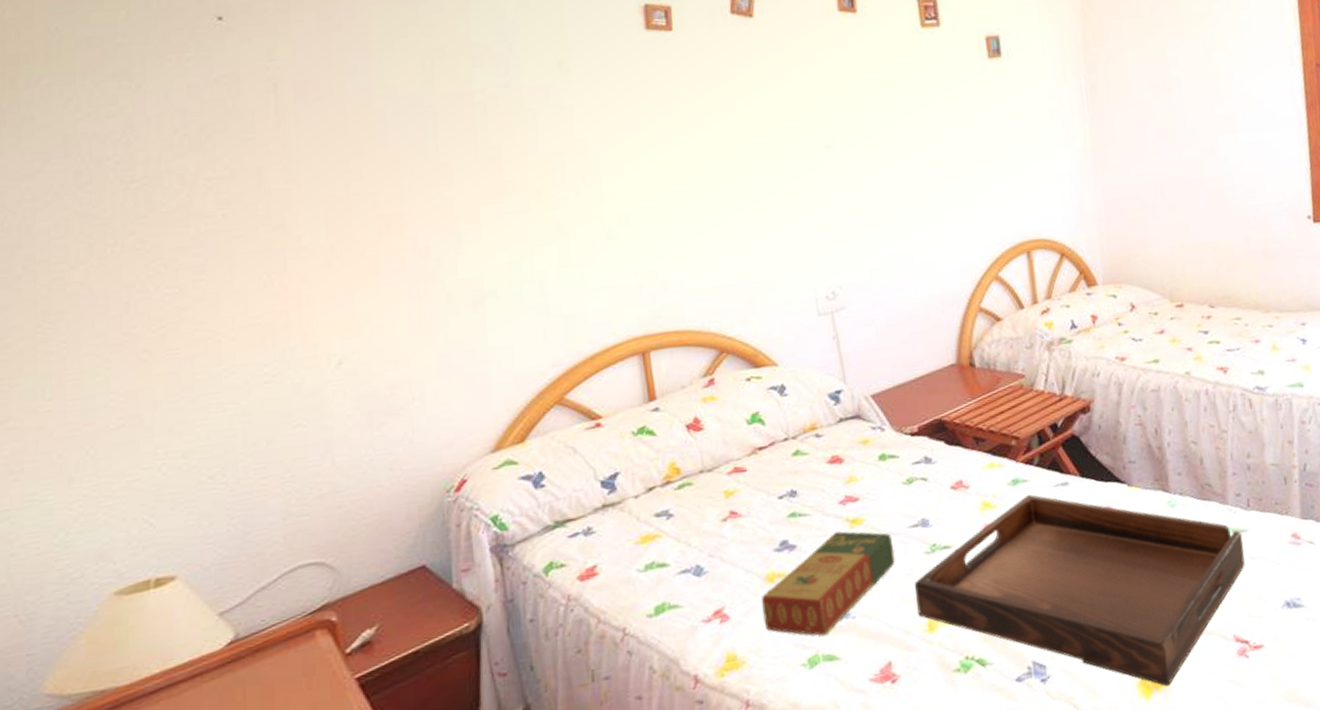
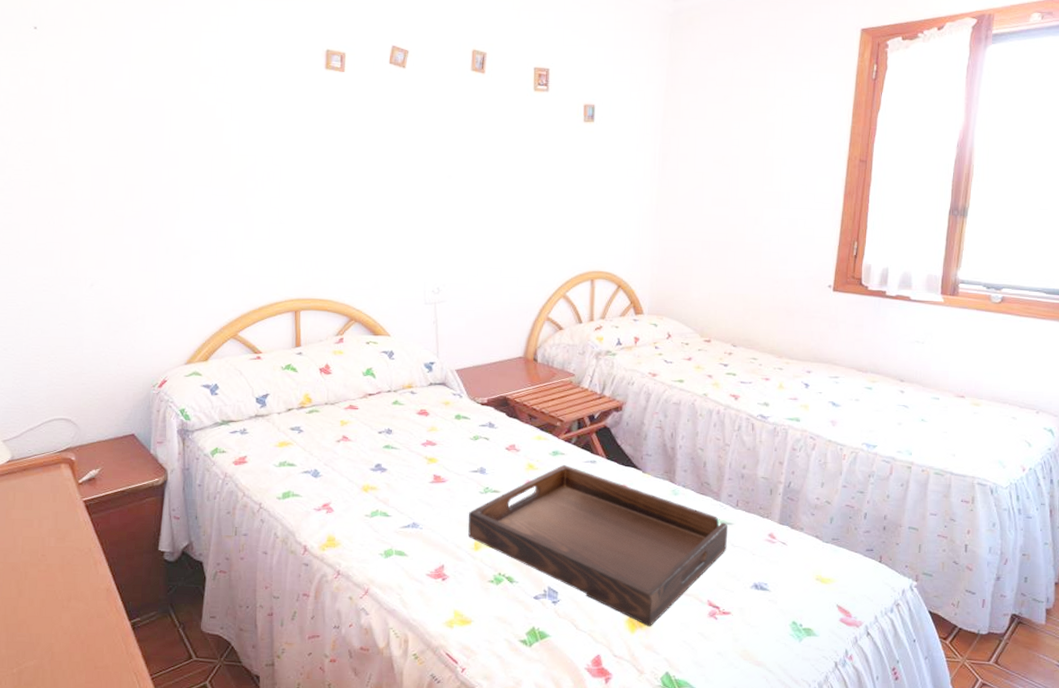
book: present [762,531,895,636] -> none [357,465,457,536]

